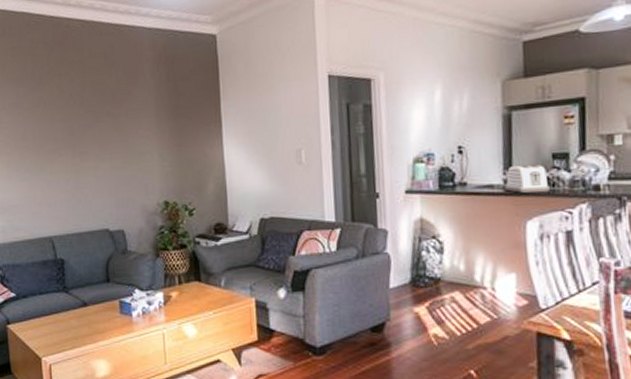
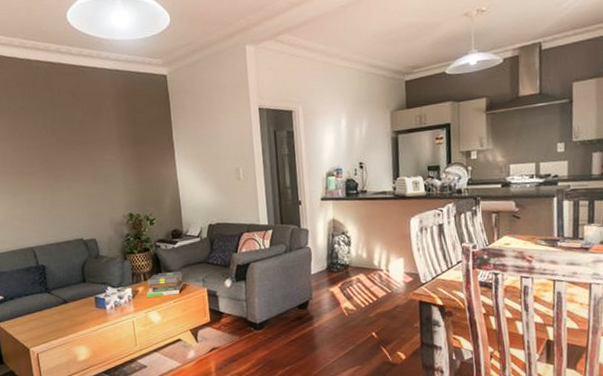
books: none [181,275,226,305] -> present [146,271,183,297]

